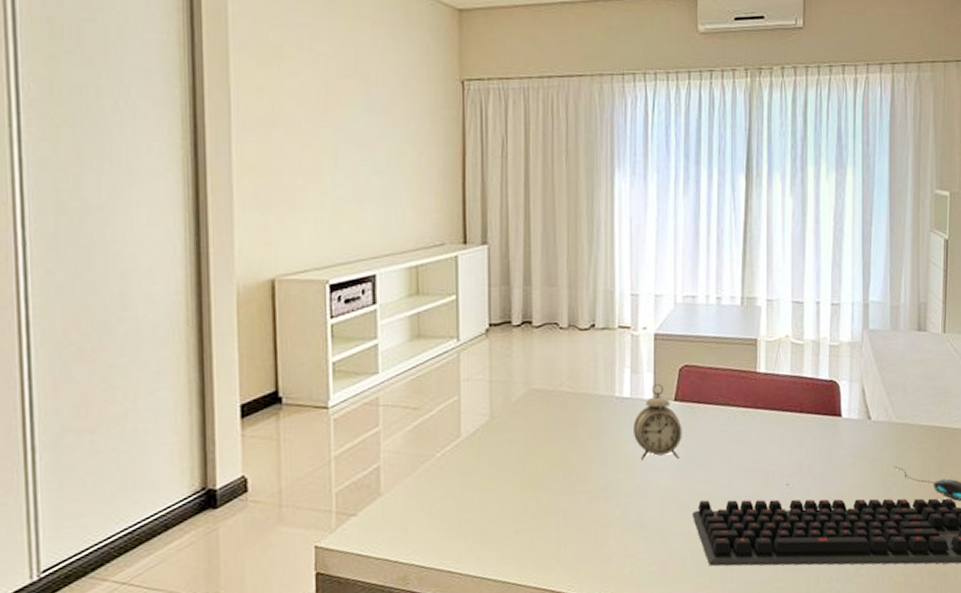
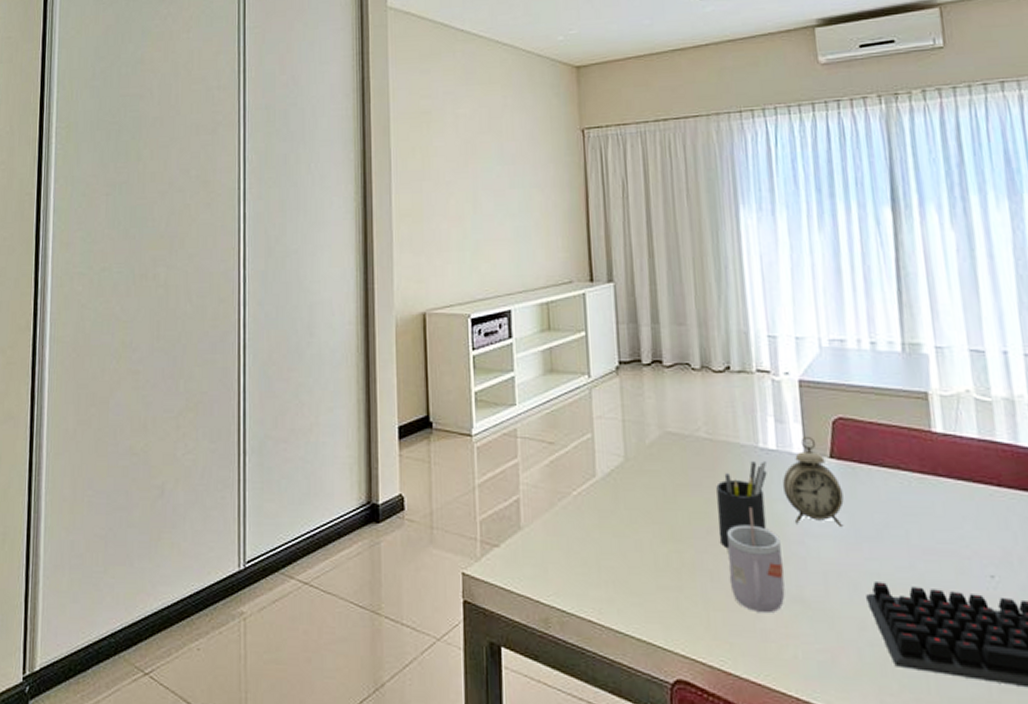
pen holder: none [574,407,622,490] -> present [716,460,768,549]
mug: none [580,450,627,541] -> present [727,507,785,614]

